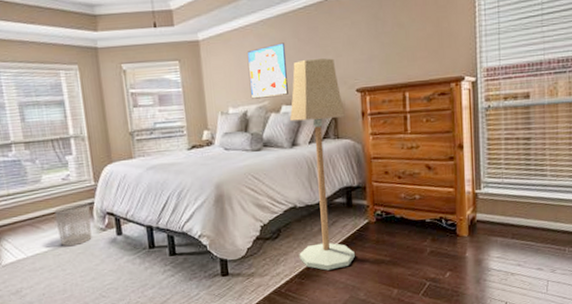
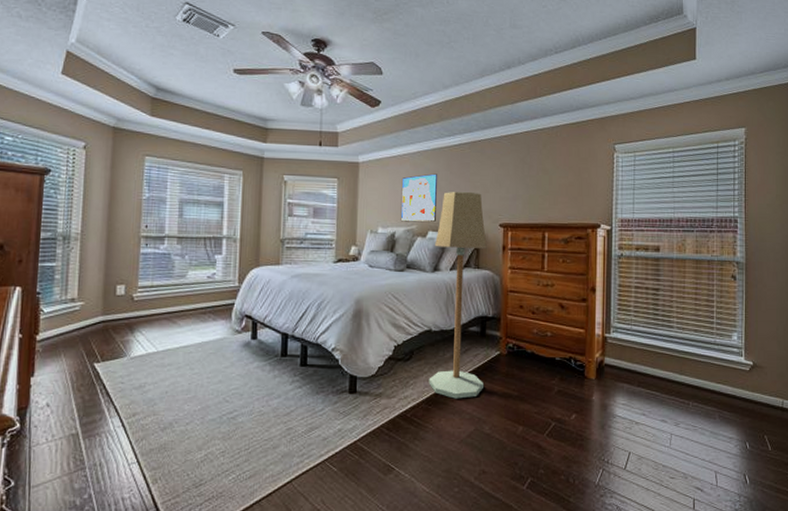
waste bin: present [54,203,92,247] -> none [193,303,229,346]

